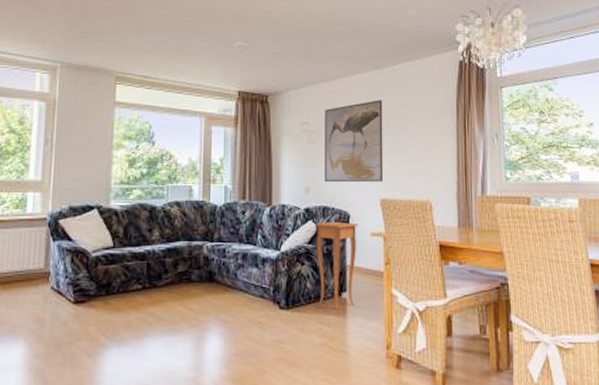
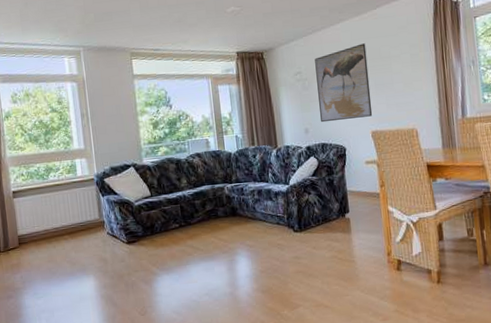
side table: present [314,222,359,309] -> none [316,154,357,228]

